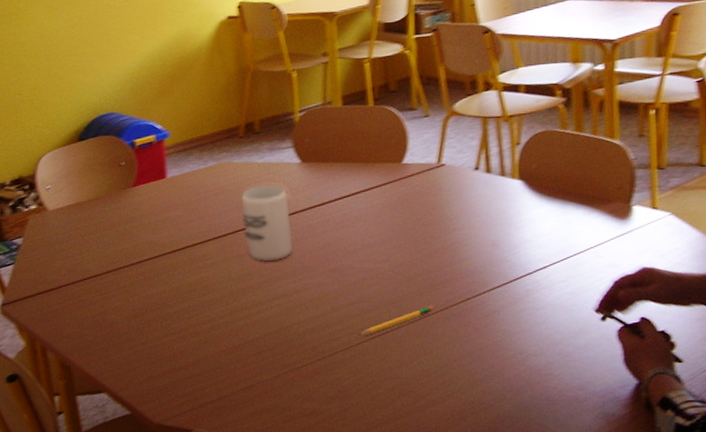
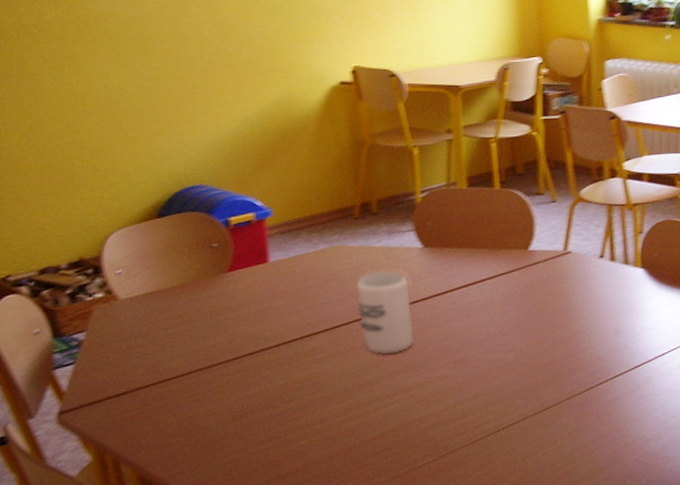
pencil: present [359,305,435,336] -> none [483,395,559,429]

